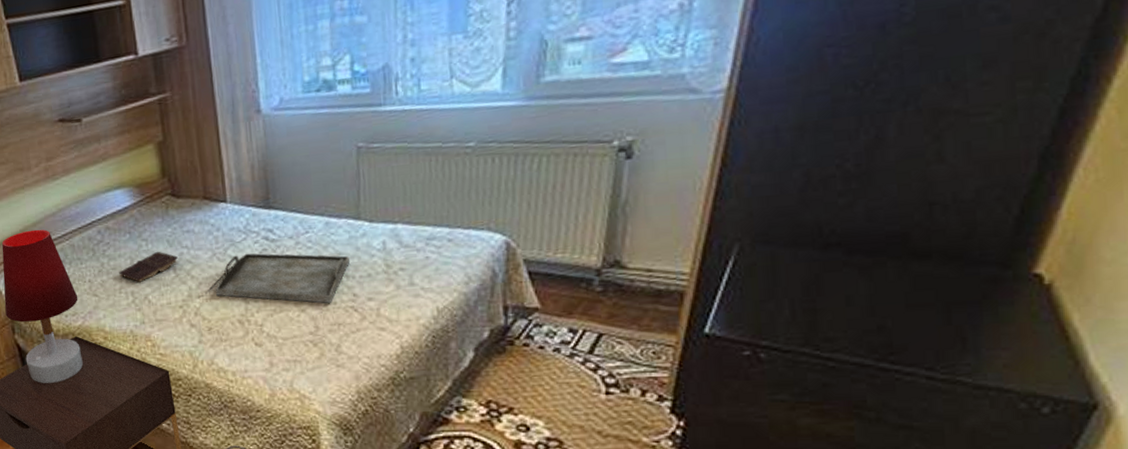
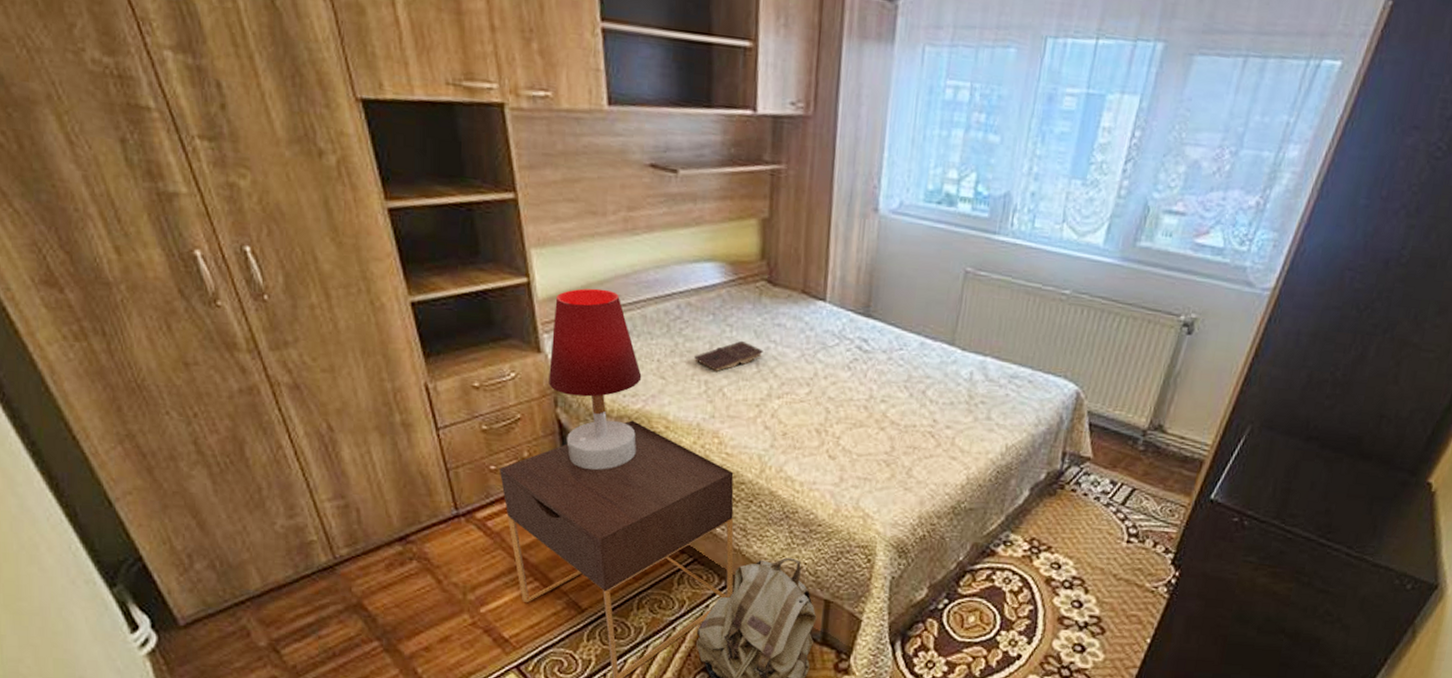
serving tray: present [215,253,351,303] -> none [796,360,938,425]

